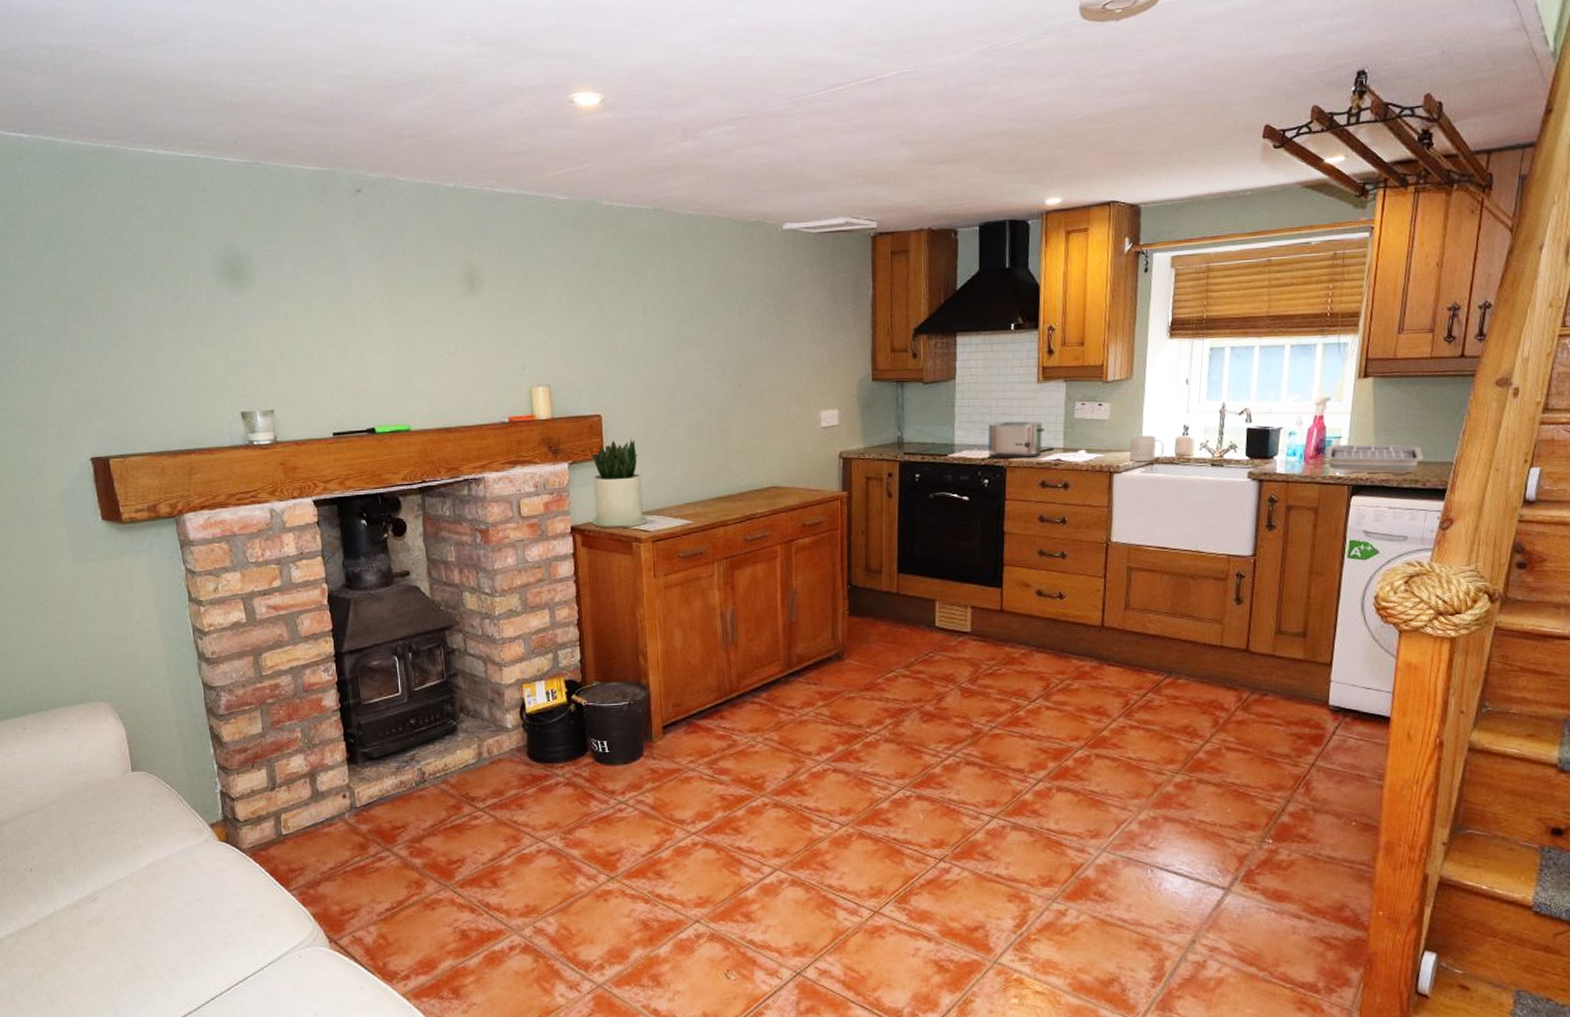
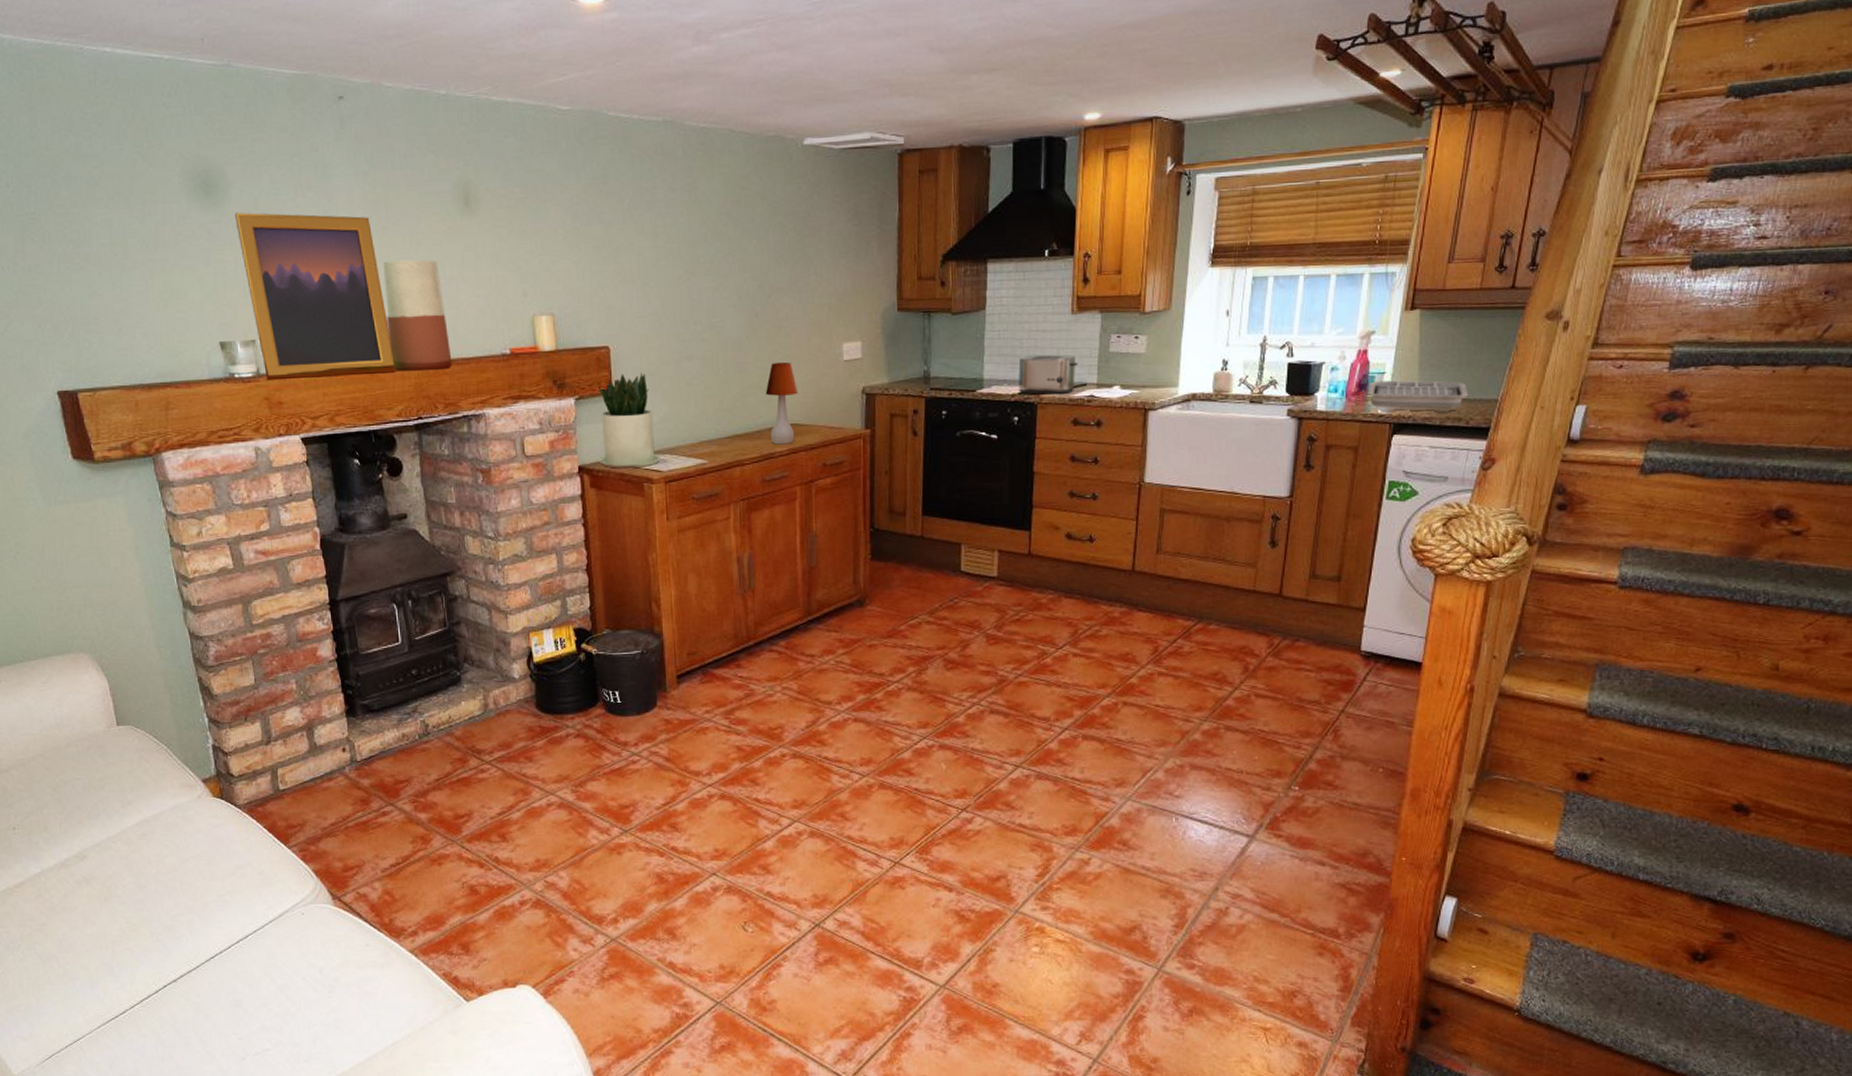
picture frame: none [259,294,403,447] -> present [235,212,396,381]
vase: none [393,336,455,439] -> present [383,259,452,372]
table lamp: none [747,429,779,506] -> present [765,362,799,445]
mug: present [1129,435,1165,462] -> none [1165,370,1203,399]

